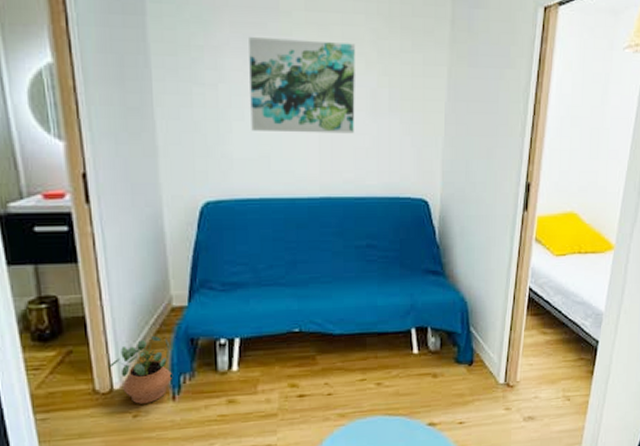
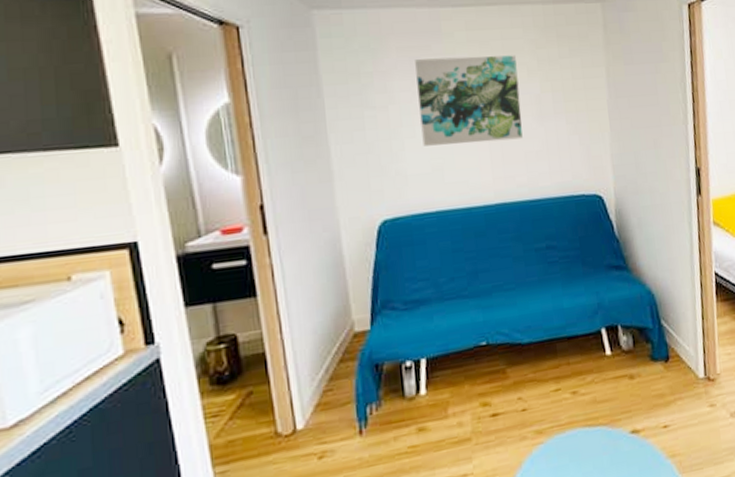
potted plant: present [109,335,172,404] -> none [291,365,358,444]

